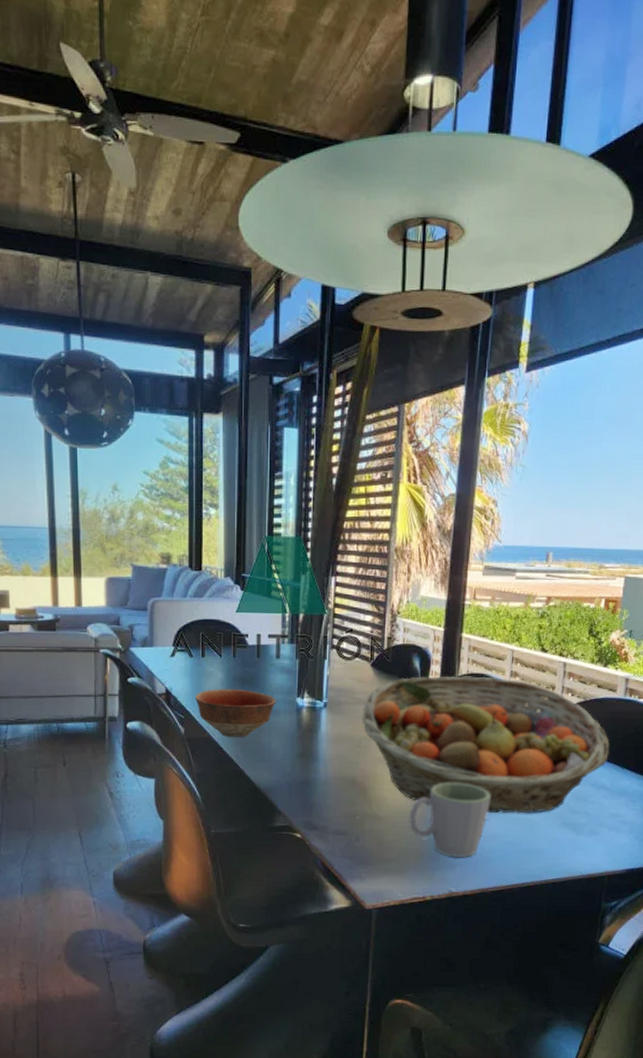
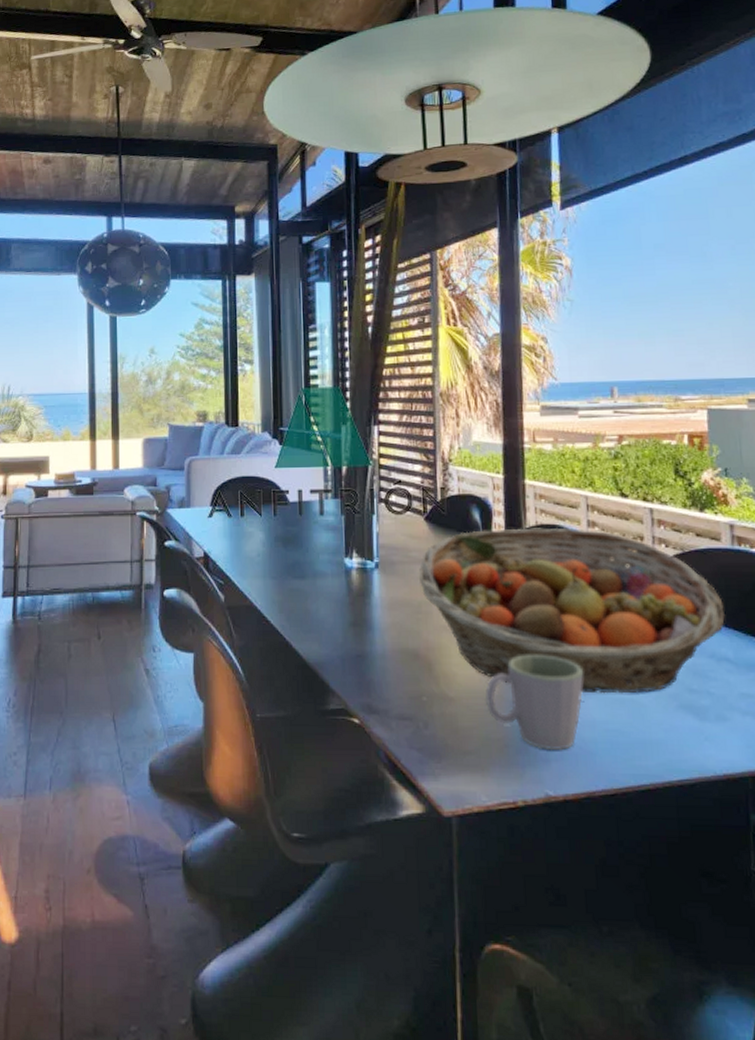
bowl: present [195,689,276,738] -> none [235,550,322,605]

